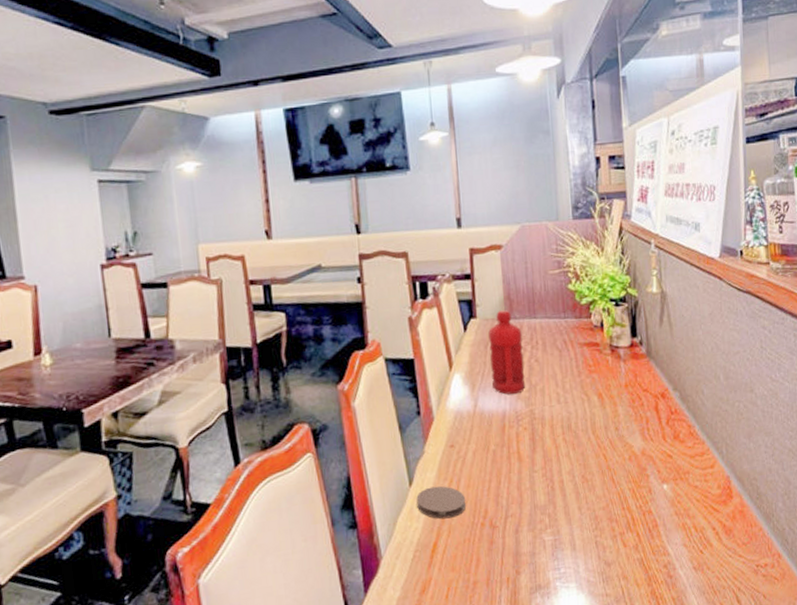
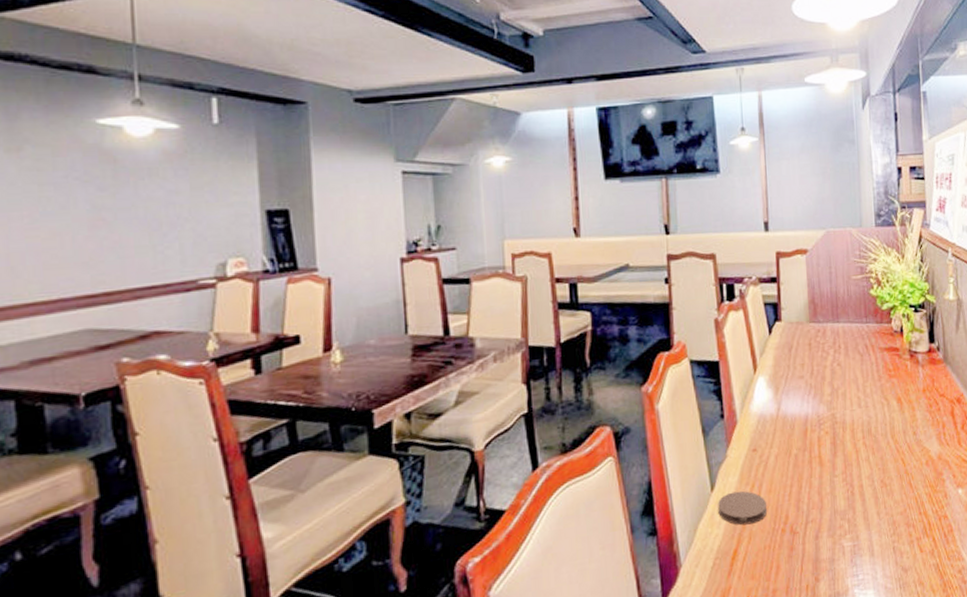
water bottle: present [488,310,526,395] -> none [793,314,828,398]

